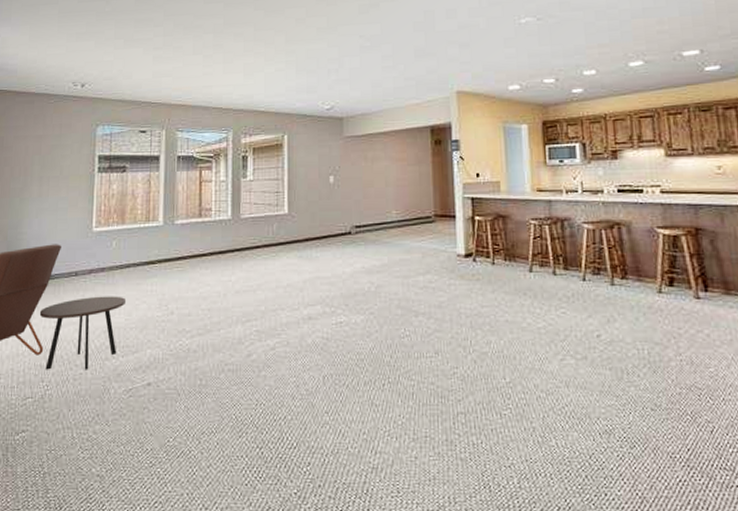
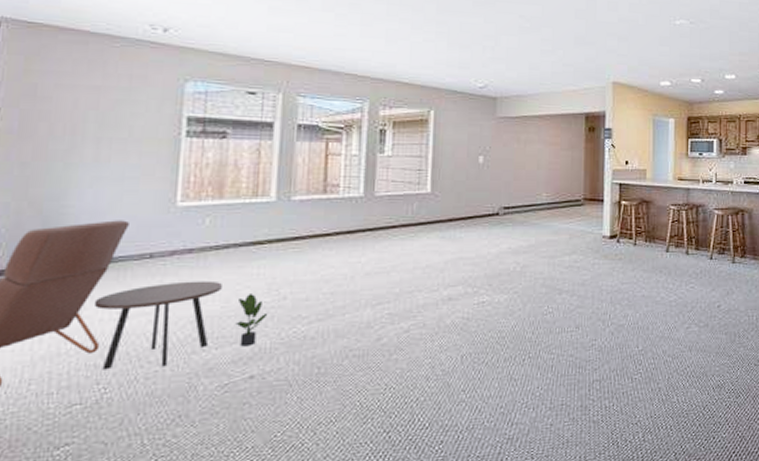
potted plant: none [136,307,160,356] -> present [236,292,268,347]

